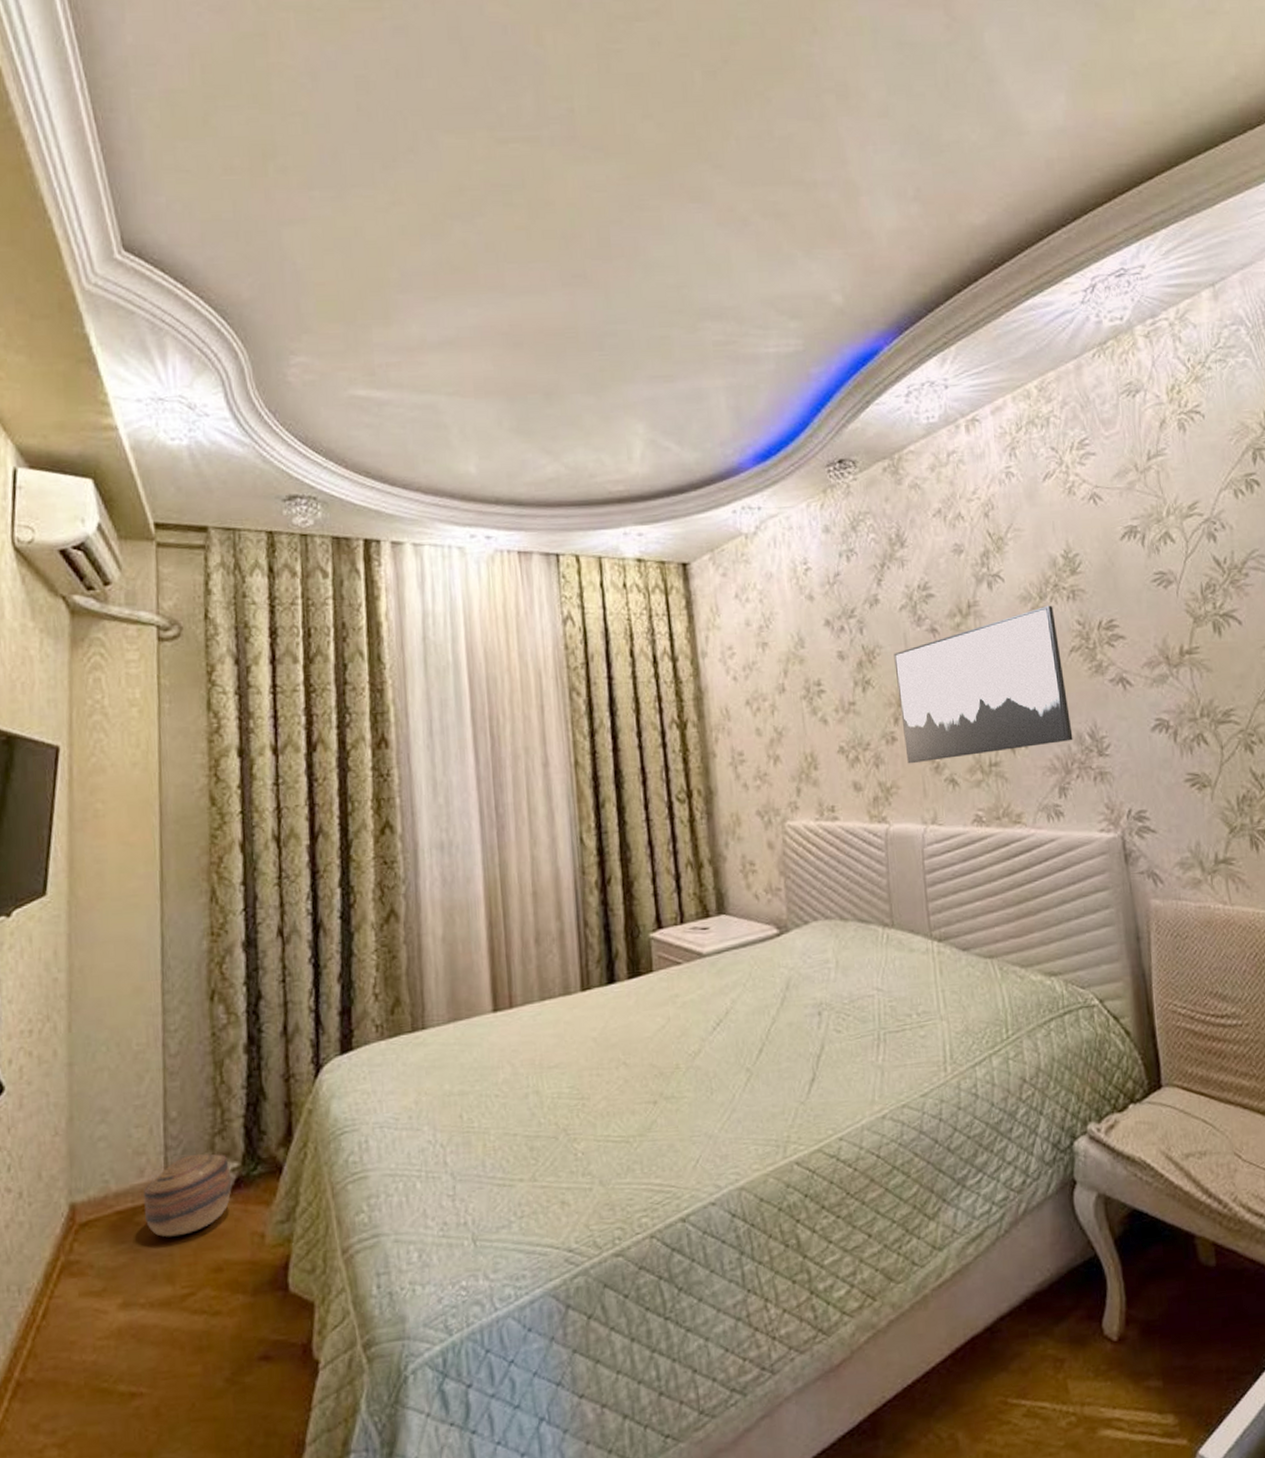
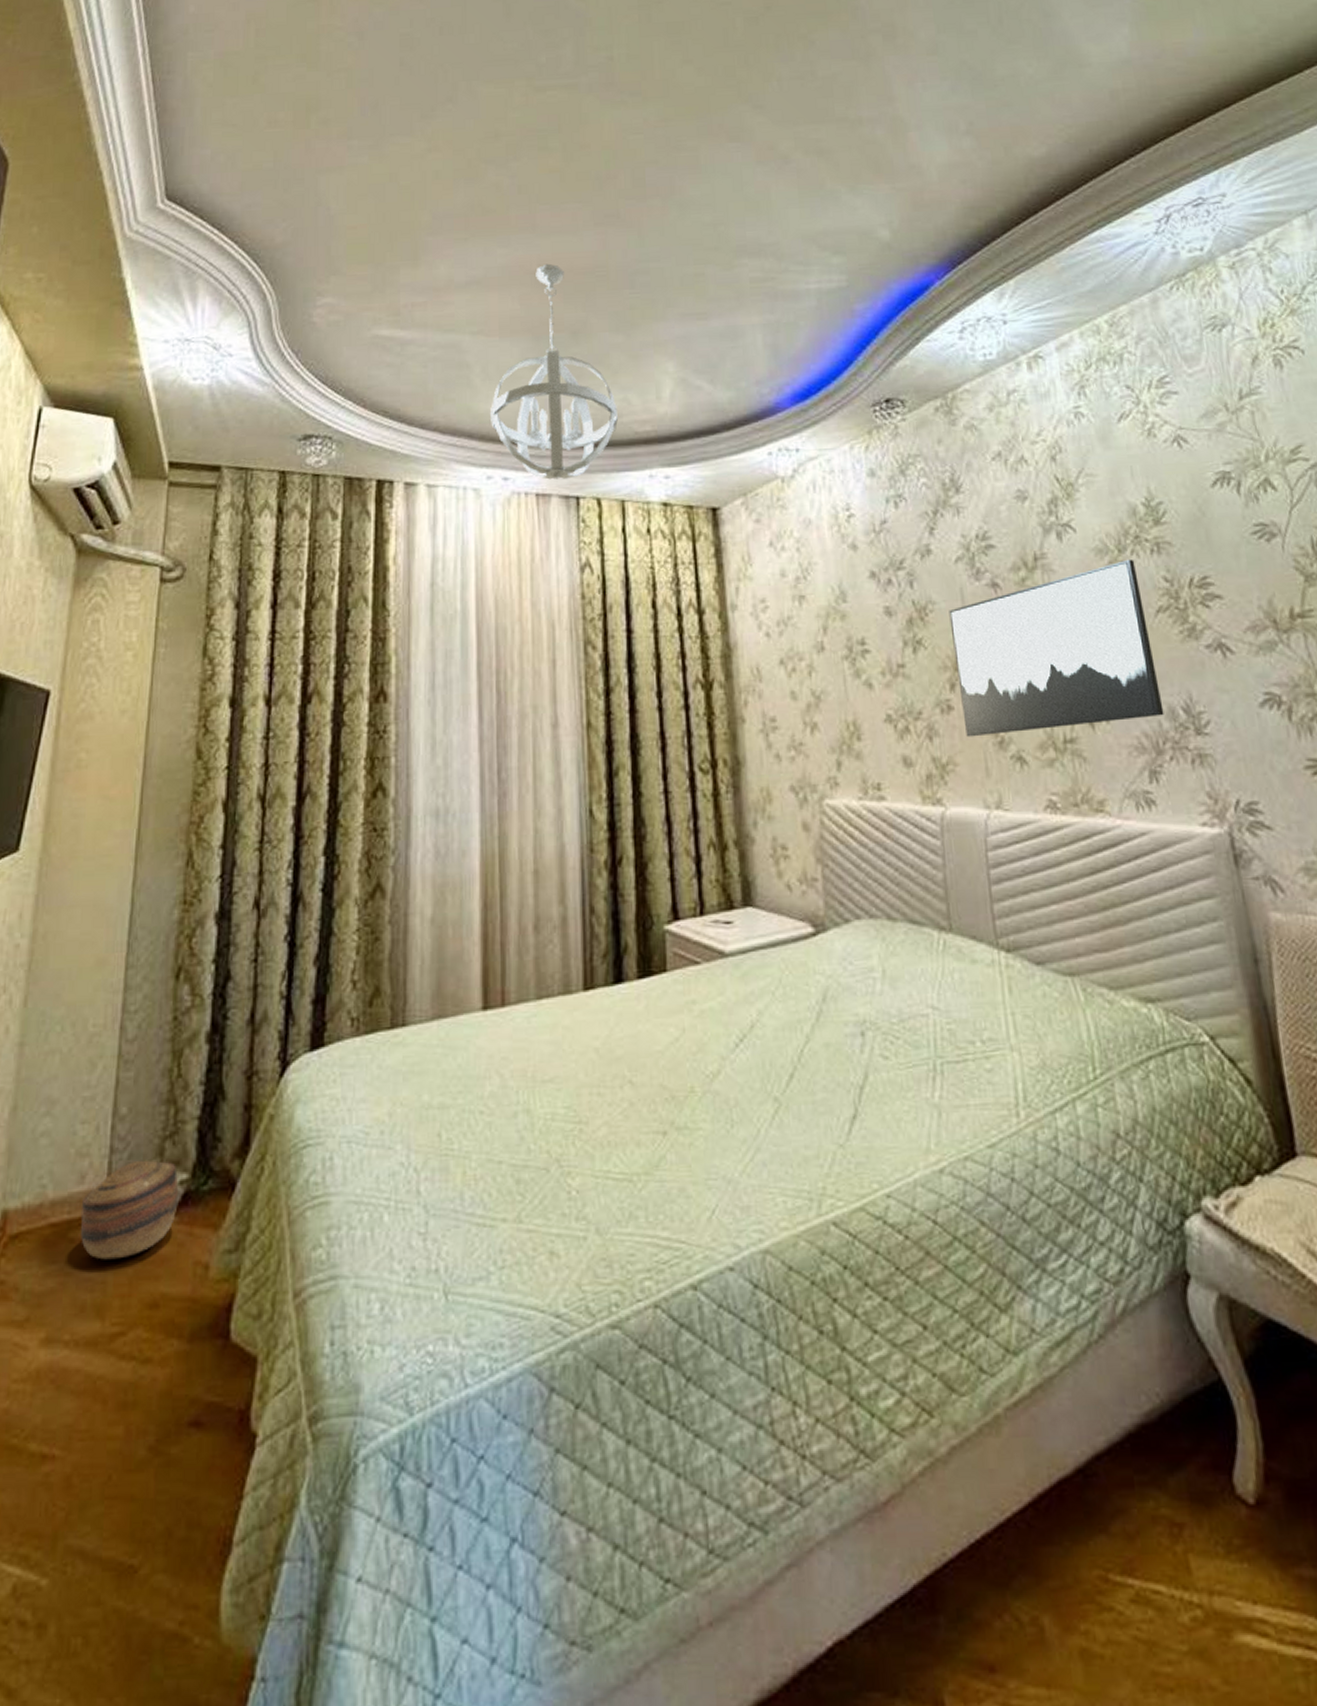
chandelier: none [470,324,593,538] -> present [490,263,619,480]

